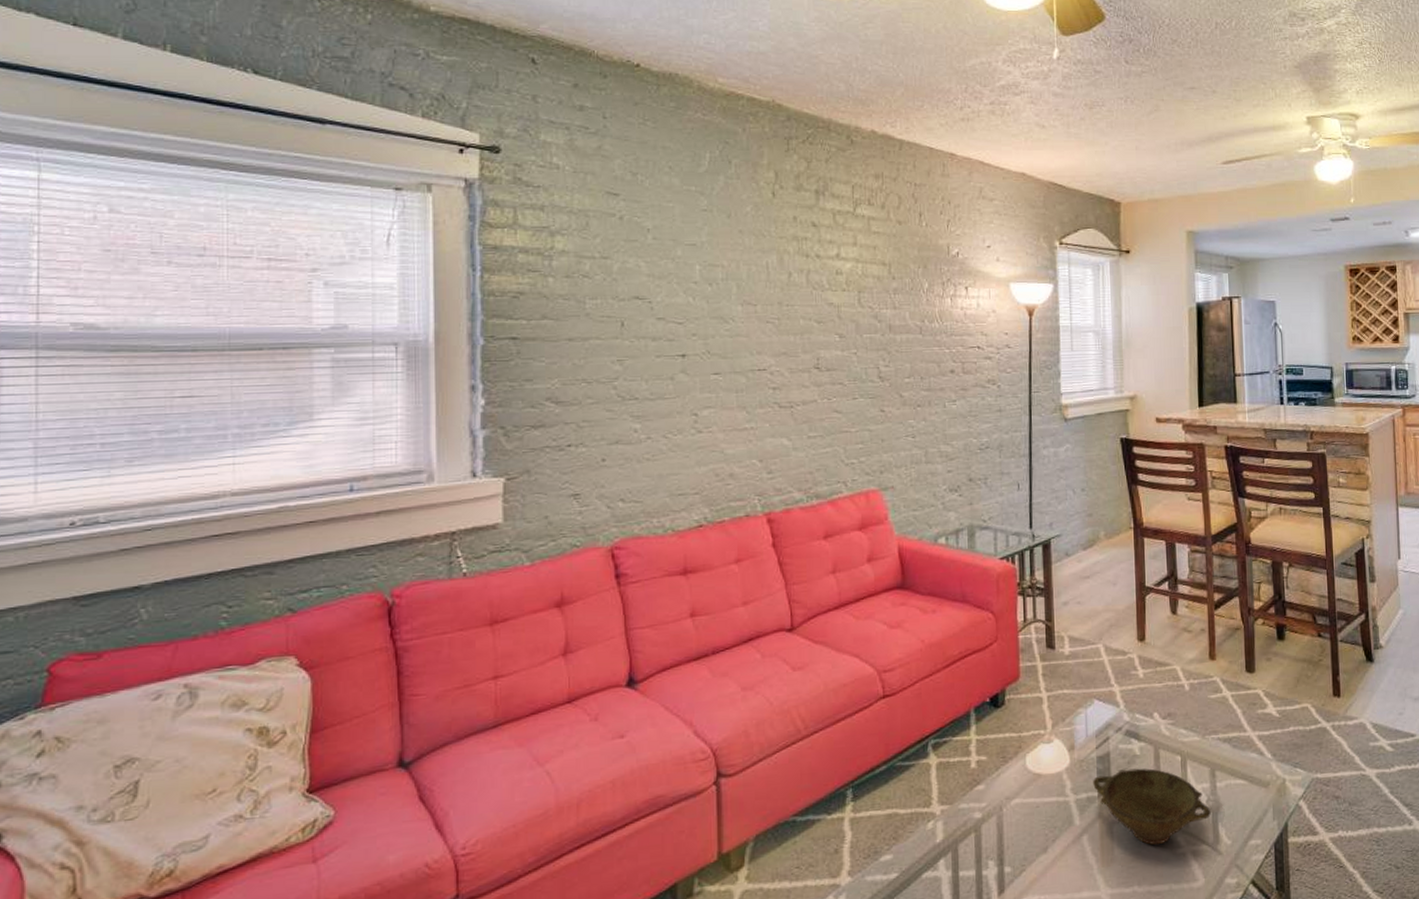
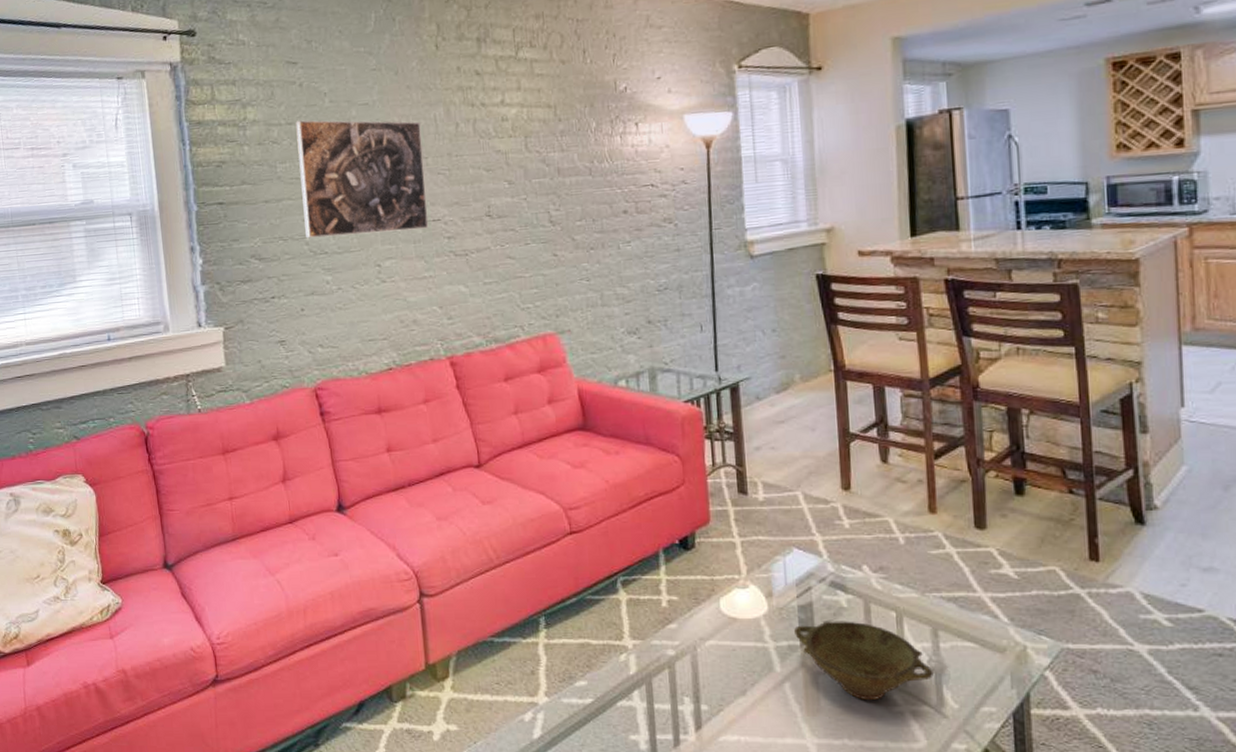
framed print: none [612,255,754,382] -> present [295,120,429,239]

